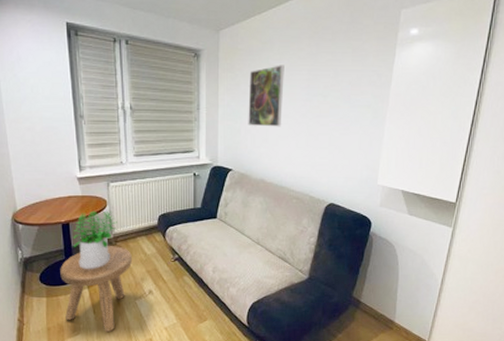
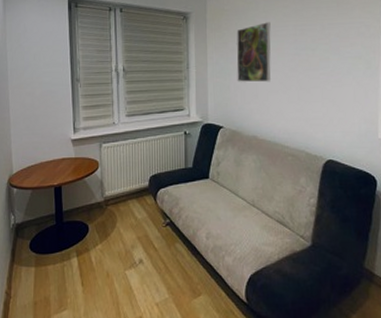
stool: present [60,246,132,333] -> none [50,210,122,309]
potted plant: present [73,210,117,269] -> none [64,172,108,235]

